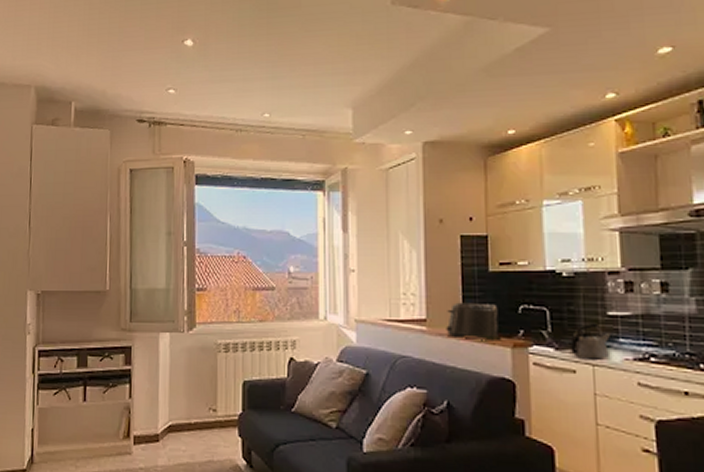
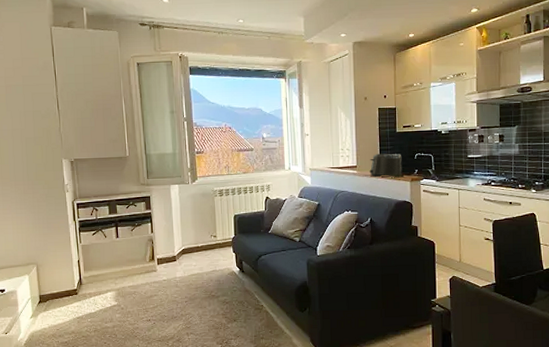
kettle: present [570,323,612,360] -> none [446,163,470,186]

